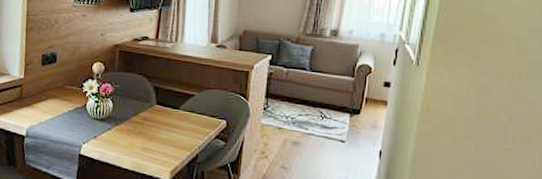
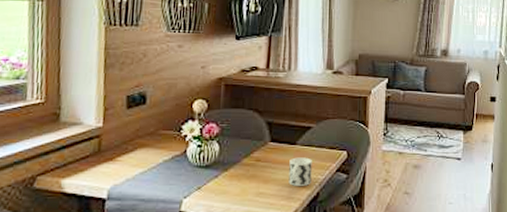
cup: none [171,120,193,147] -> present [289,157,312,186]

